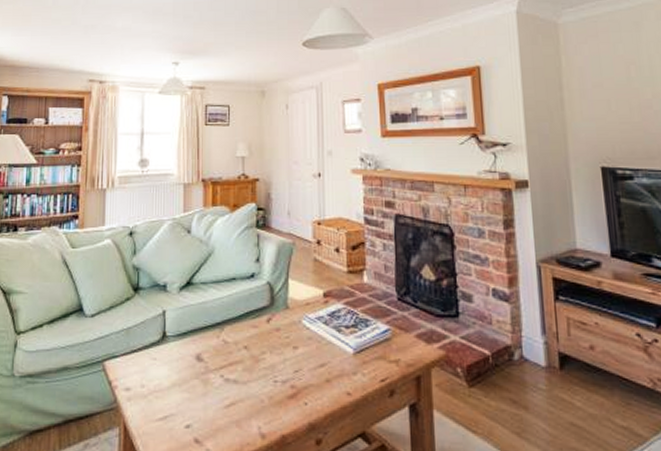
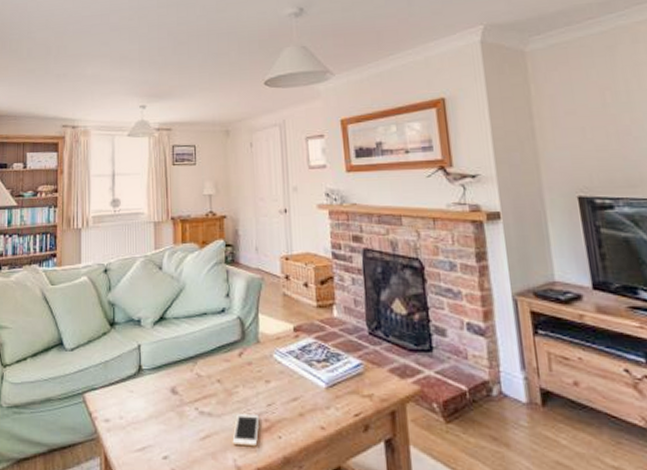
cell phone: none [257,381,286,414] -> present [232,414,260,447]

